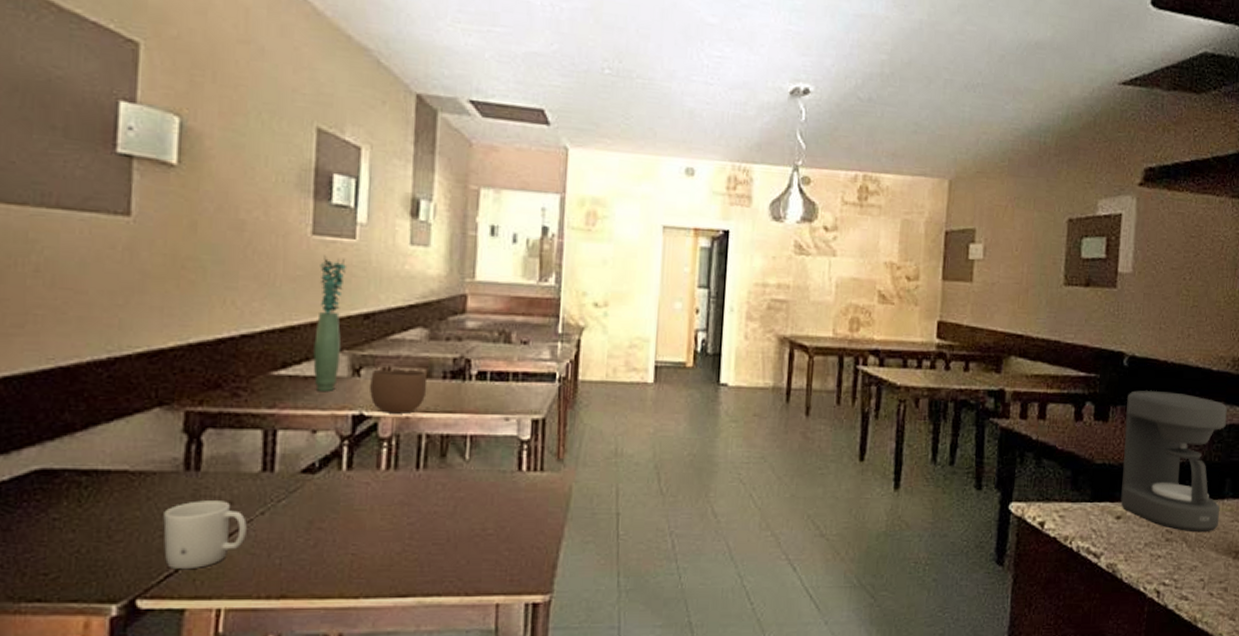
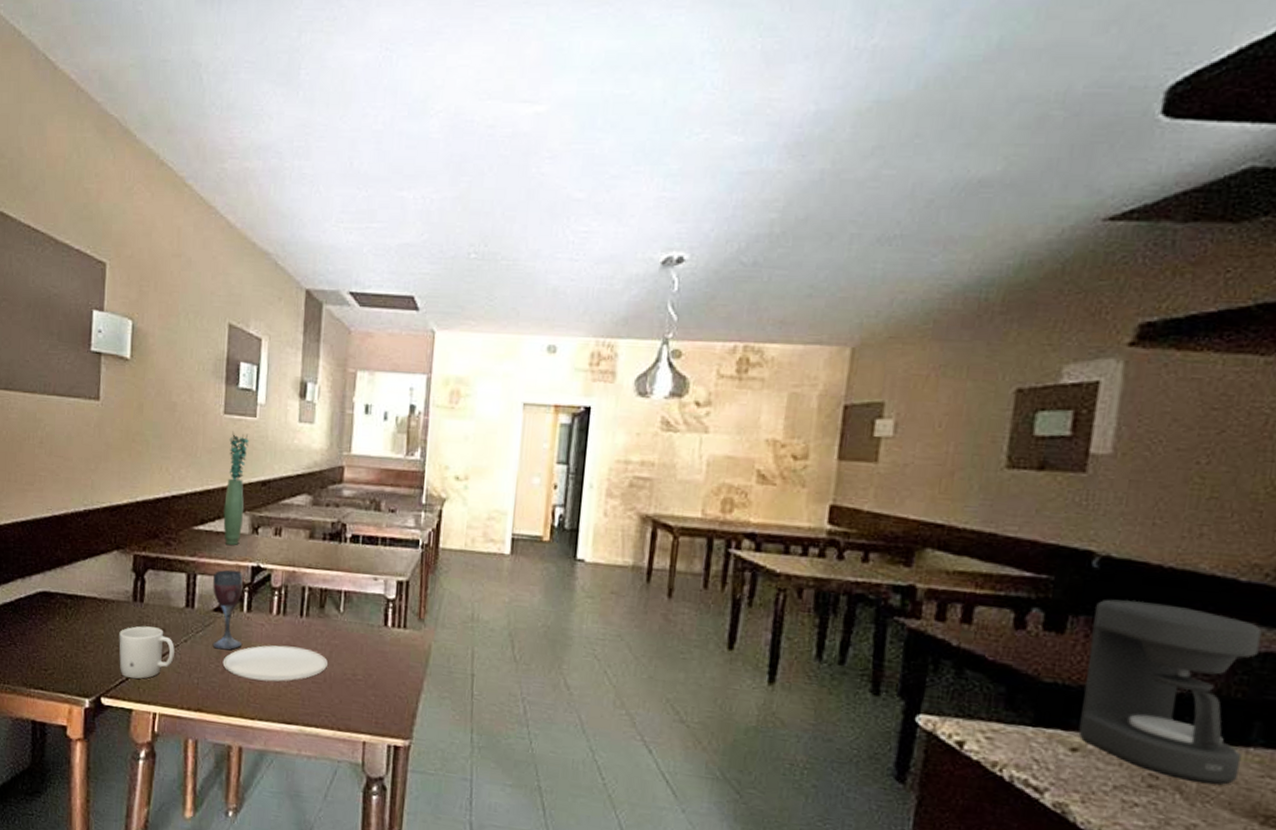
cup: none [300,421,342,519] -> present [212,569,244,650]
plate: none [314,505,451,550] -> present [222,645,328,682]
bowl: present [370,368,428,414] -> none [265,528,311,568]

